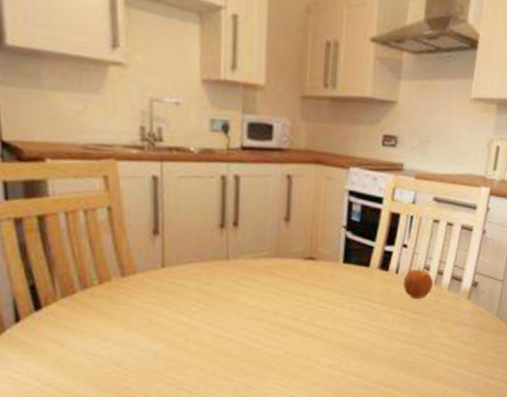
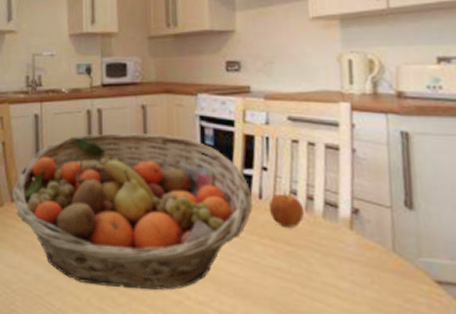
fruit basket: none [123,203,389,359] -> present [12,133,253,291]

